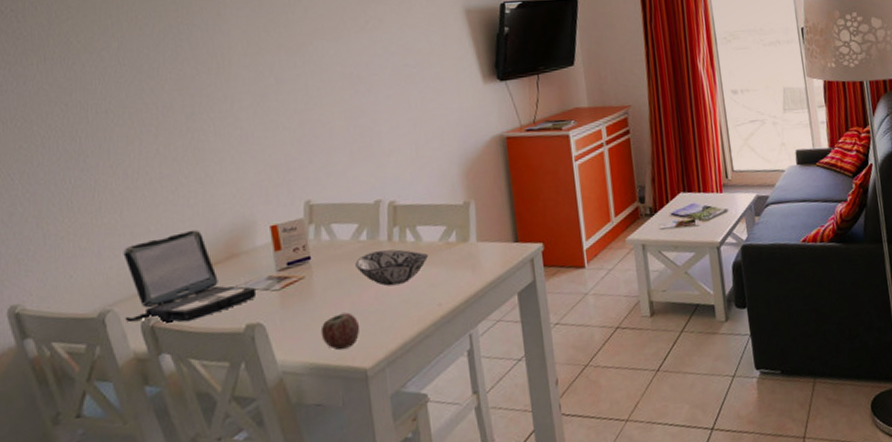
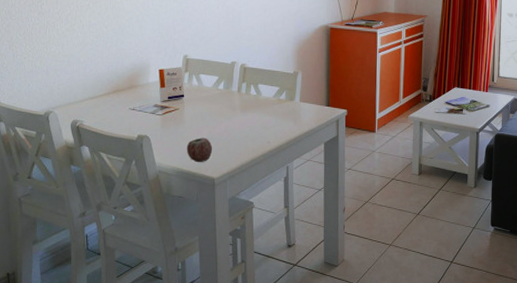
laptop: present [123,229,257,323] -> none [61,65,147,127]
decorative bowl: present [355,249,429,286] -> none [214,97,265,124]

